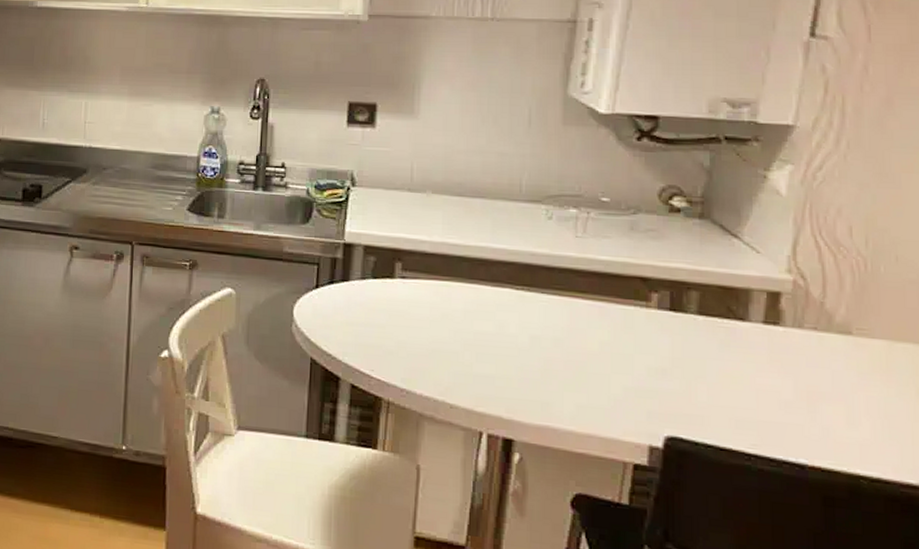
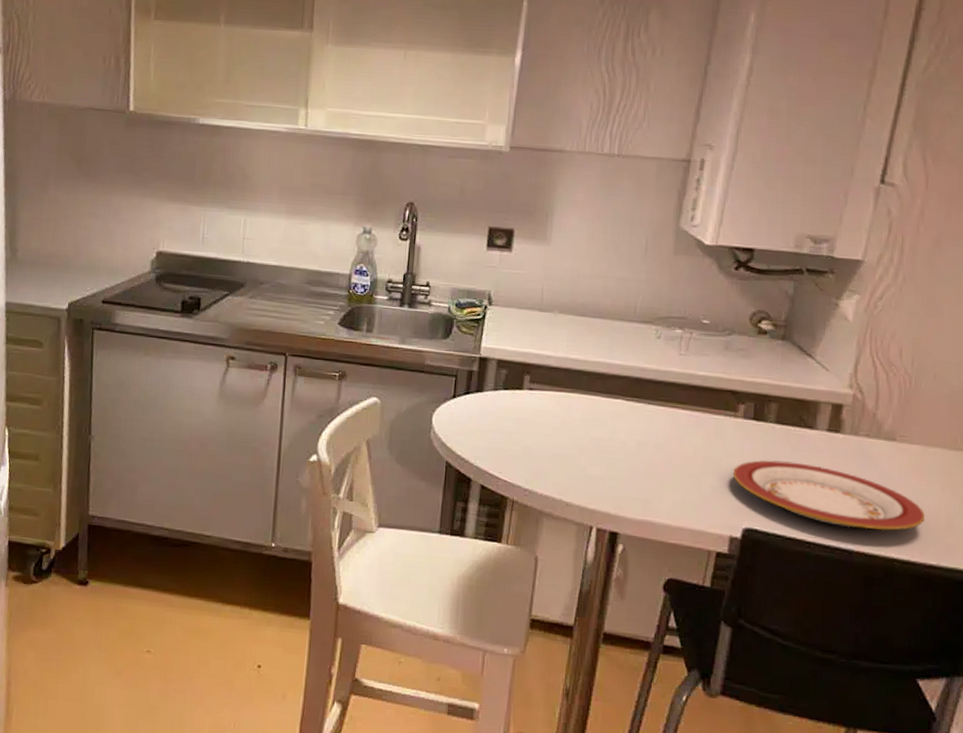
plate: none [648,356,898,442] -> present [732,459,926,531]

